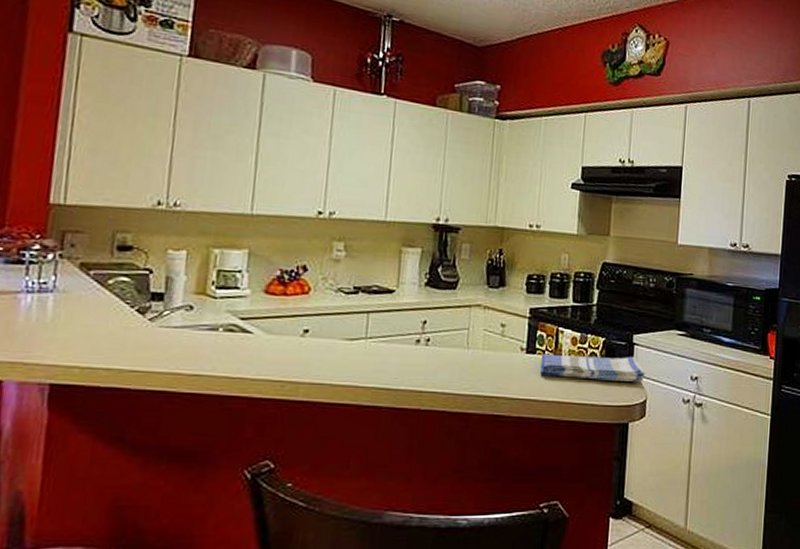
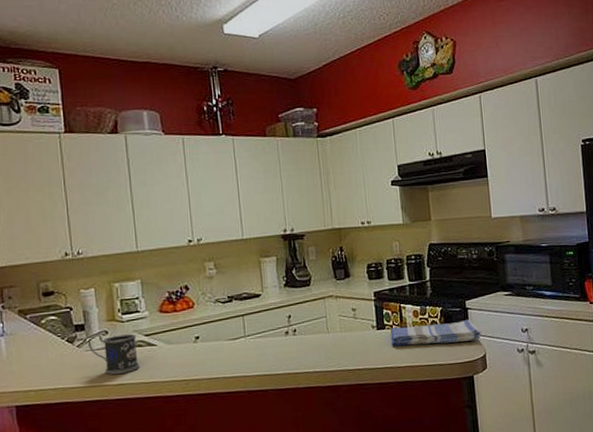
mug: none [163,306,229,362] -> present [87,333,140,375]

